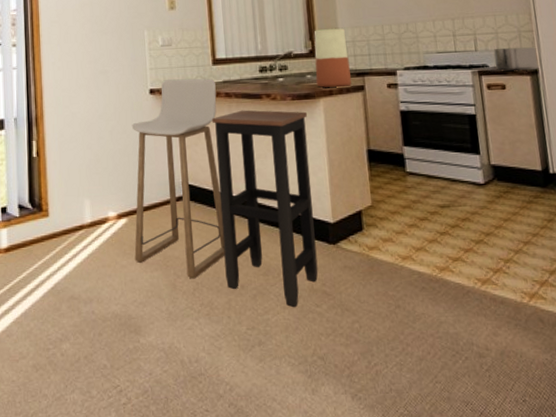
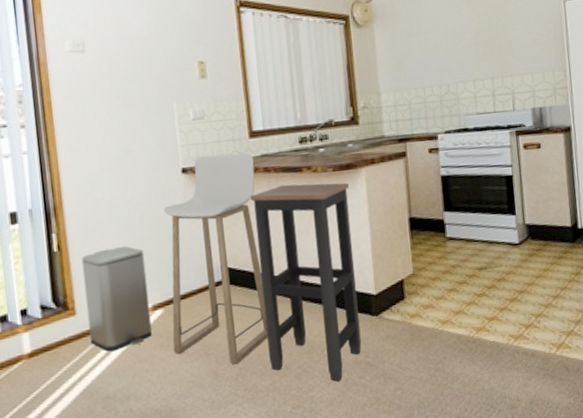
pedal bin: none [56,157,116,254] -> present [81,246,152,352]
vase: present [314,28,352,88] -> none [355,92,393,156]

